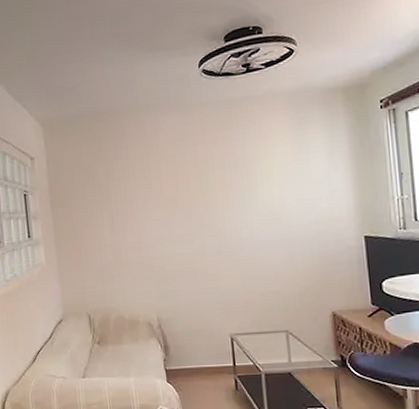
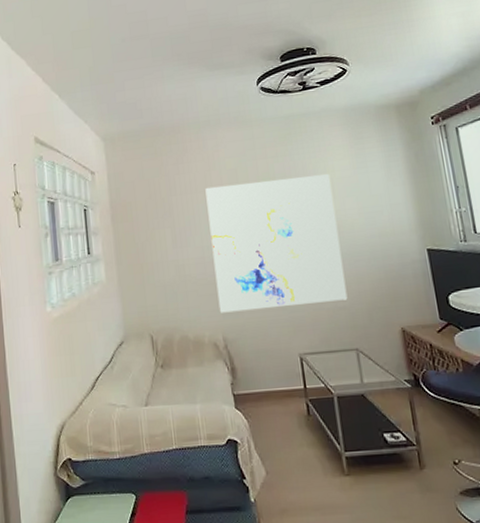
wall art: none [143,160,281,295] -> present [205,174,348,313]

